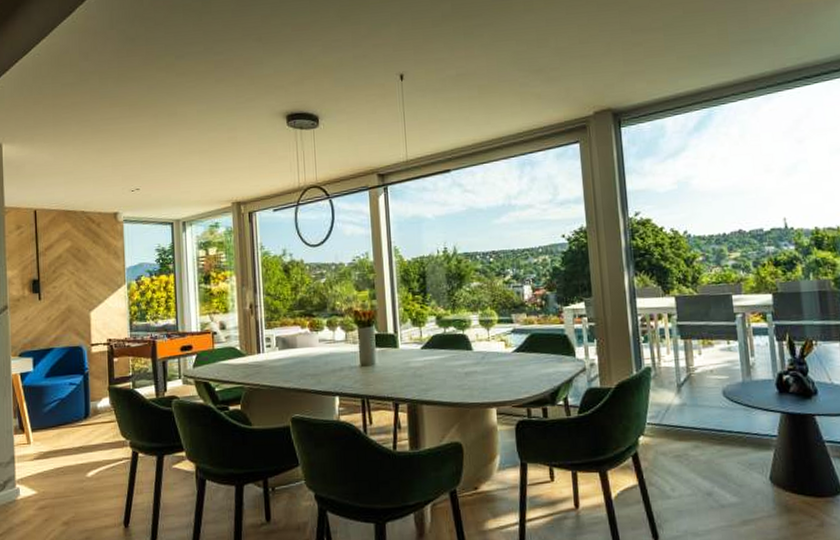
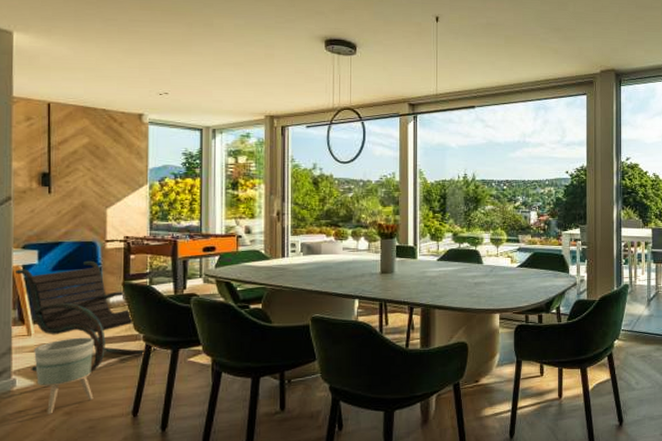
lounge chair: none [13,365,146,481] -> present [14,260,160,372]
planter: none [34,444,88,524] -> present [34,337,95,415]

